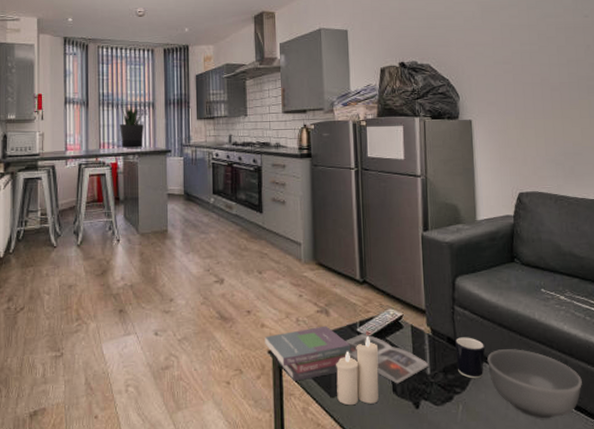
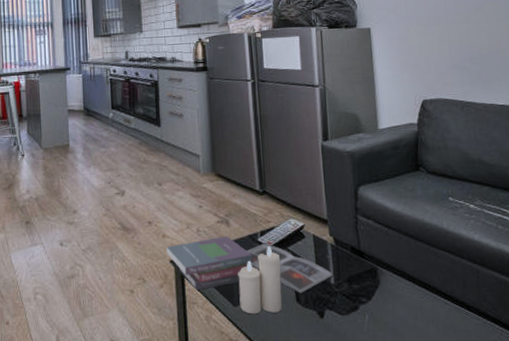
planter: present [120,104,145,149] -> none [21,25,44,68]
mug: present [455,337,486,379] -> none [359,246,391,289]
bowl: present [487,349,582,419] -> none [393,258,496,330]

